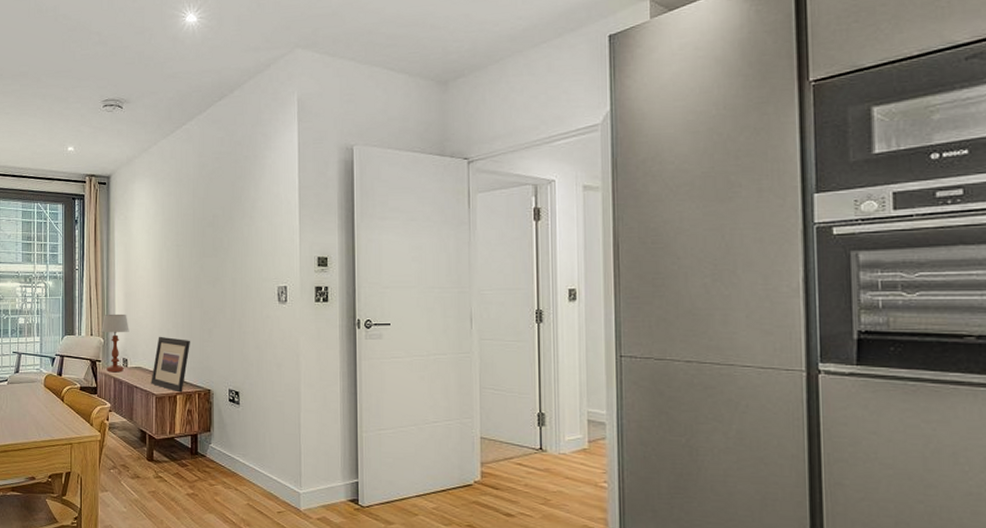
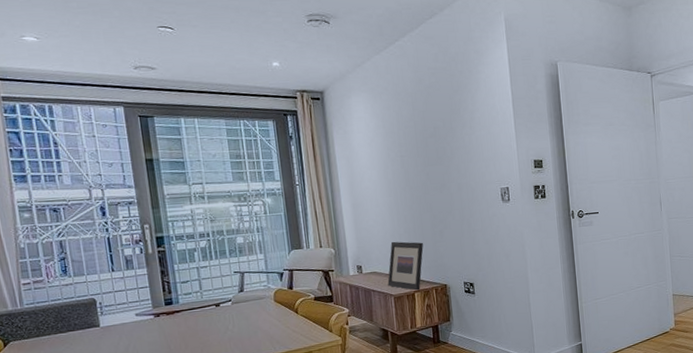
table lamp: present [101,314,129,373] -> none [330,224,361,280]

